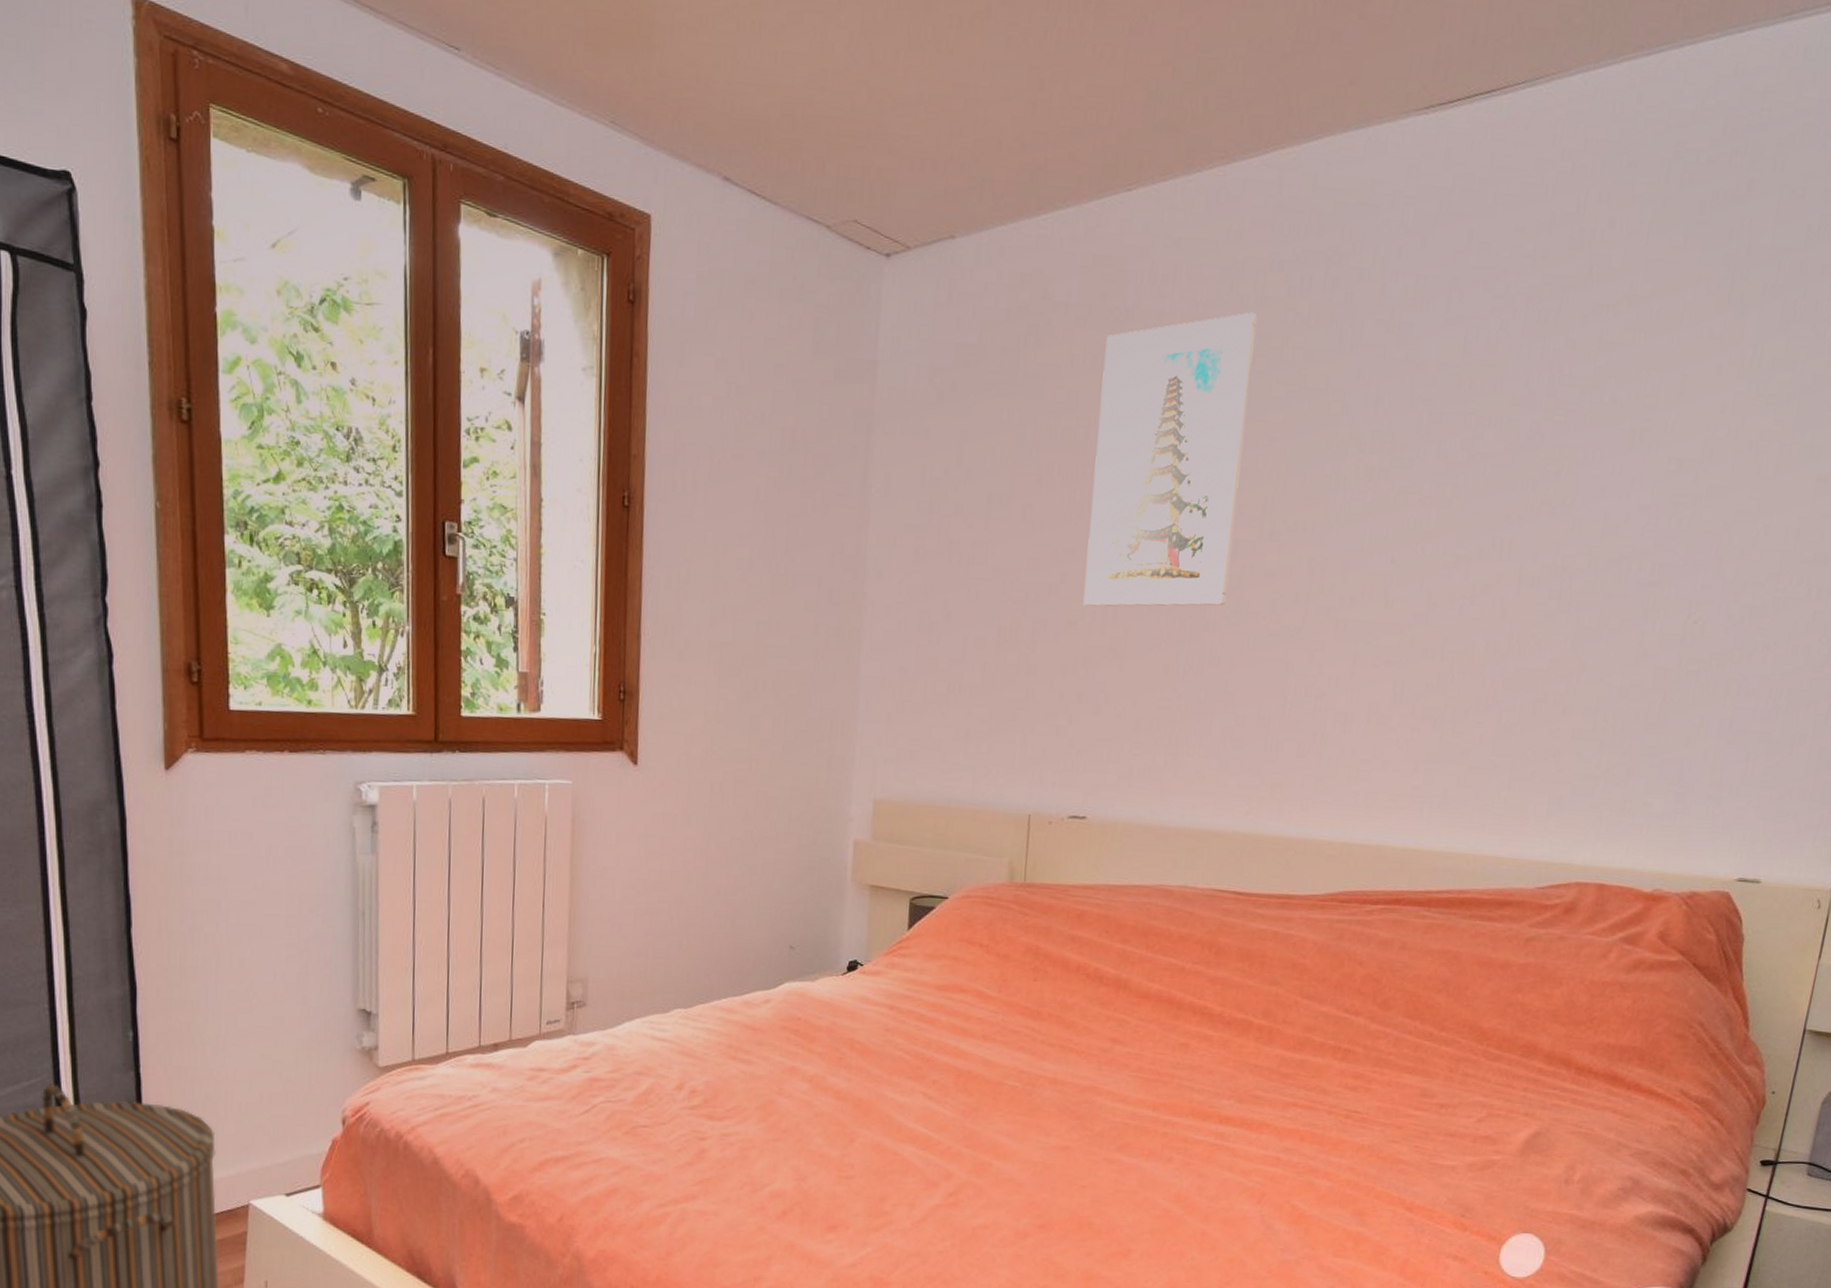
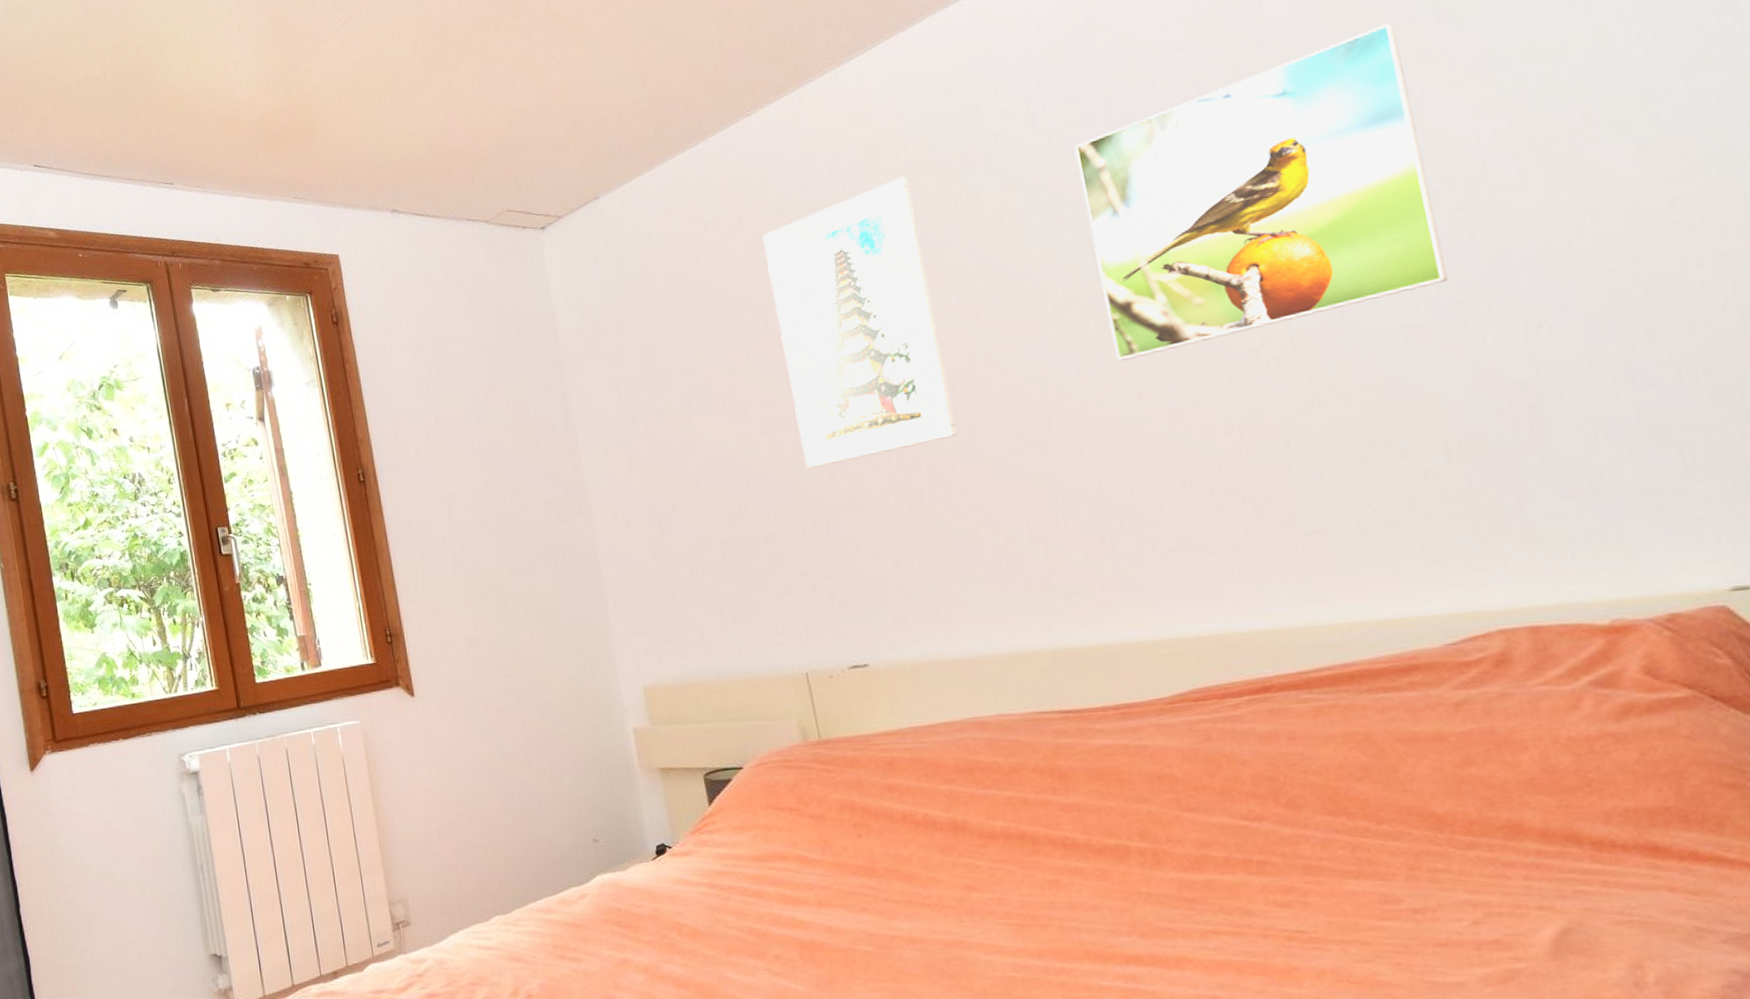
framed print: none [1378,290,1694,567] -> present [1074,23,1448,361]

